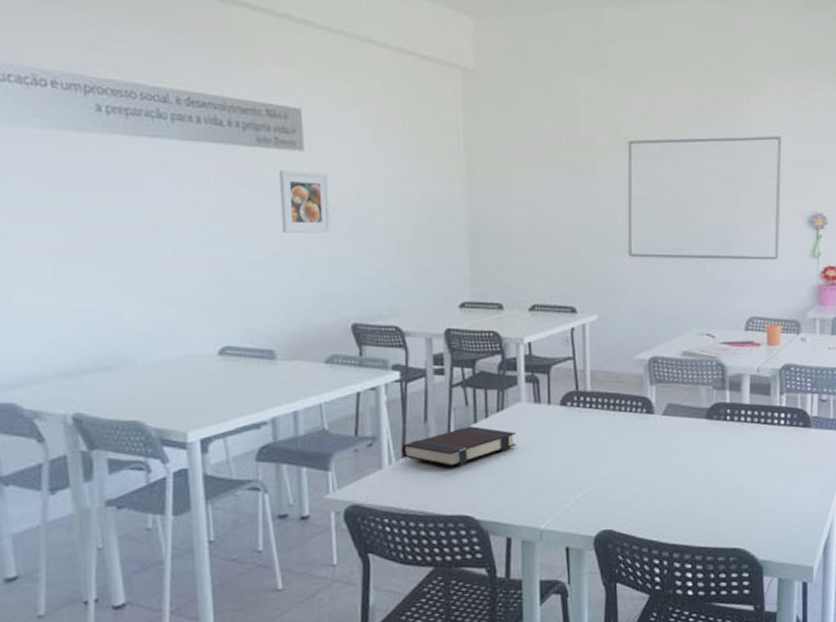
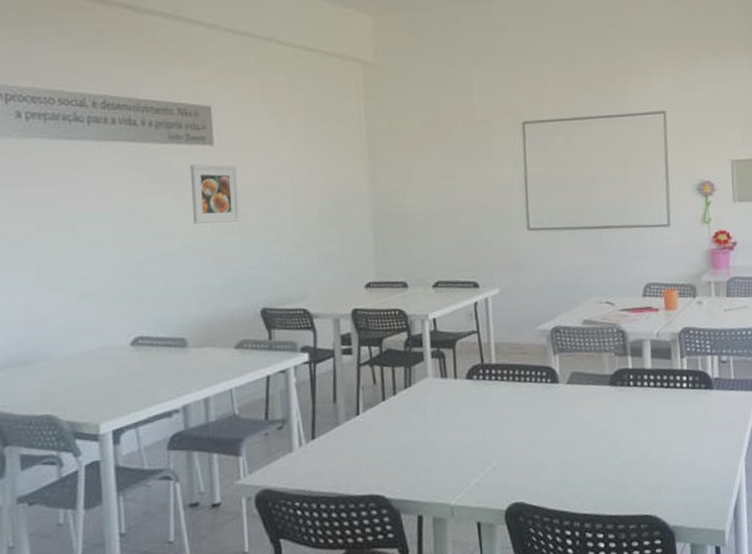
book: present [401,425,516,467] -> none [311,403,424,446]

